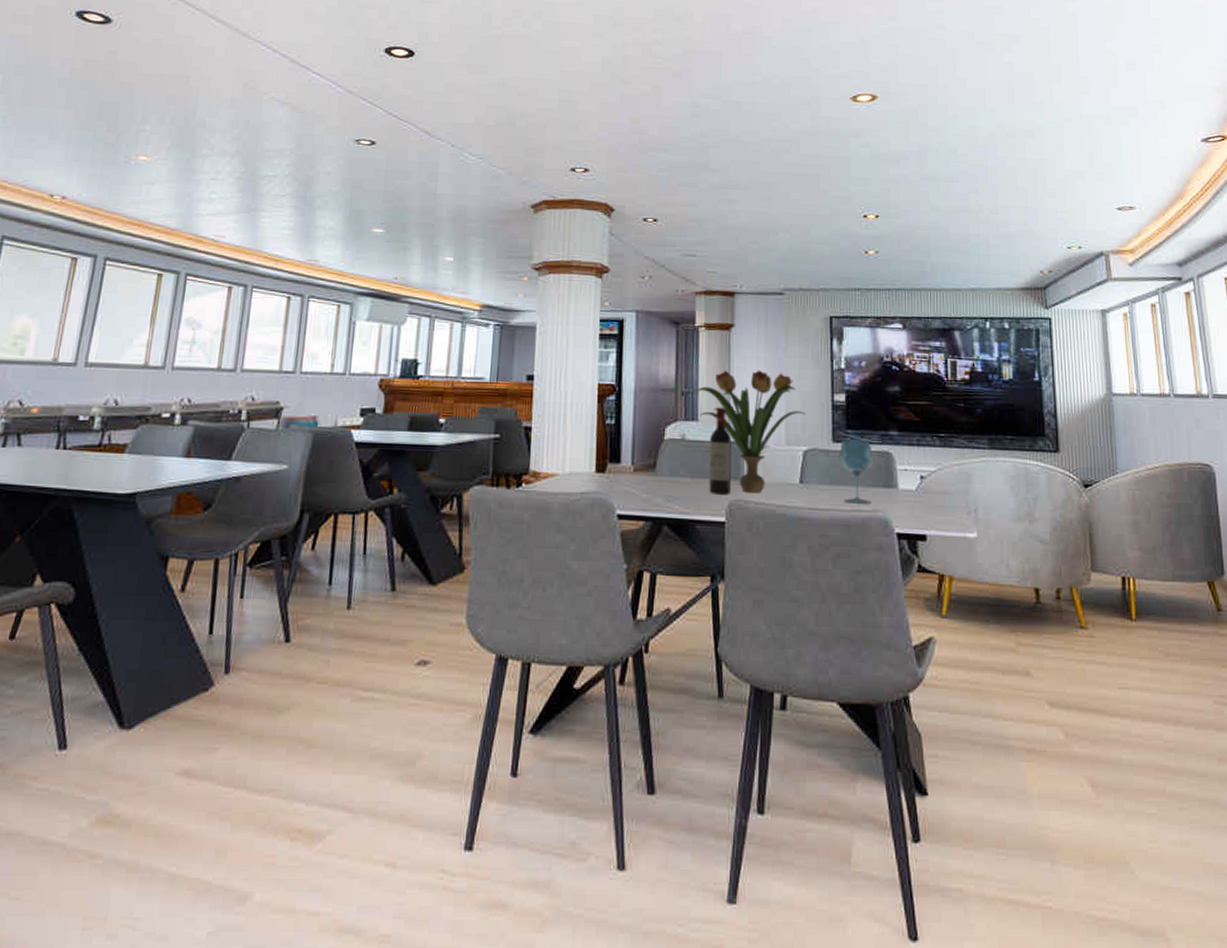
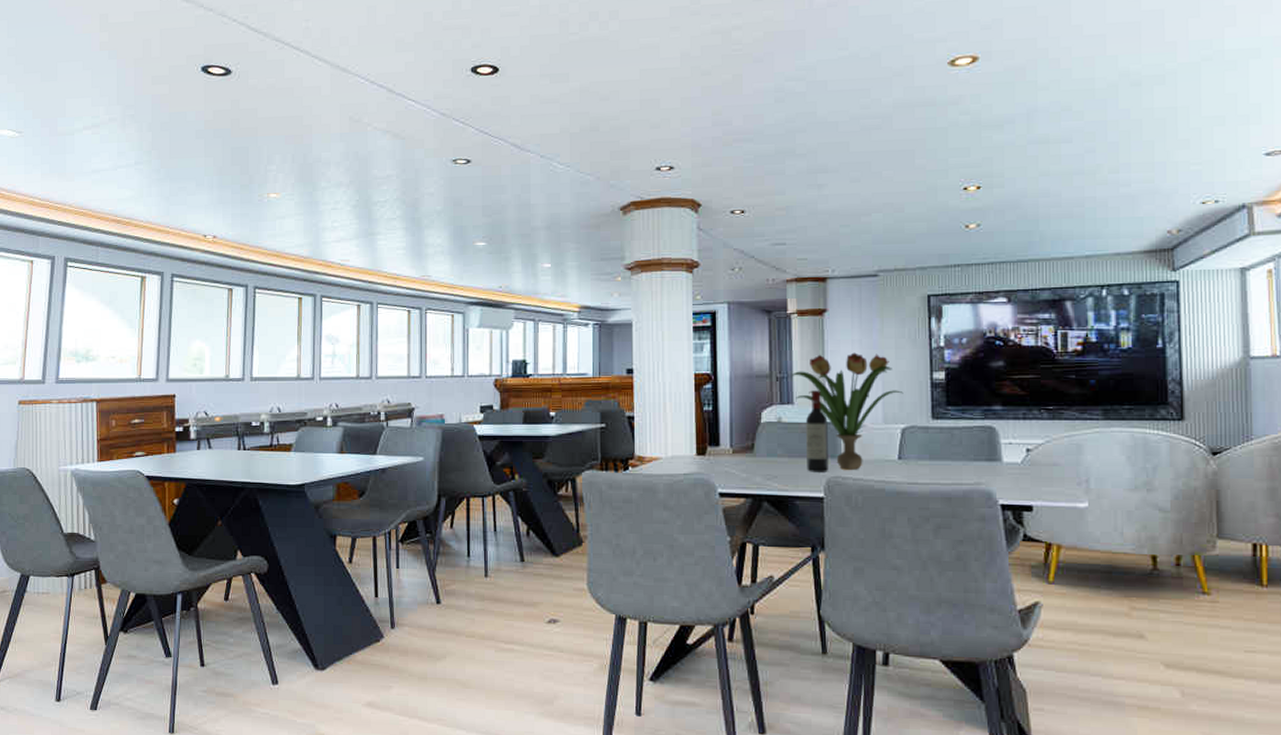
wine glass: present [839,440,874,504] -> none [938,416,976,478]

